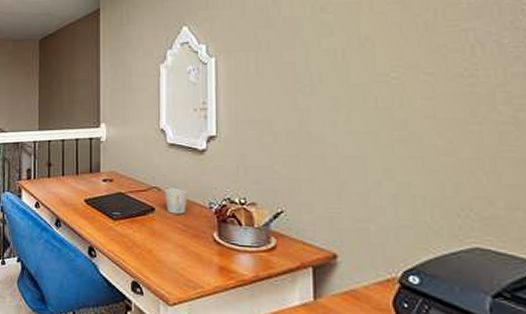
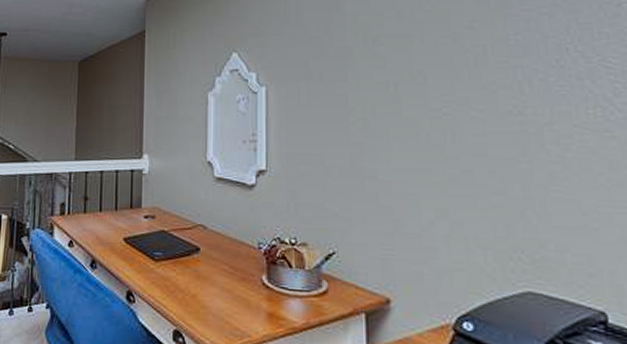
mug: present [163,188,188,214] -> none [210,226,236,255]

